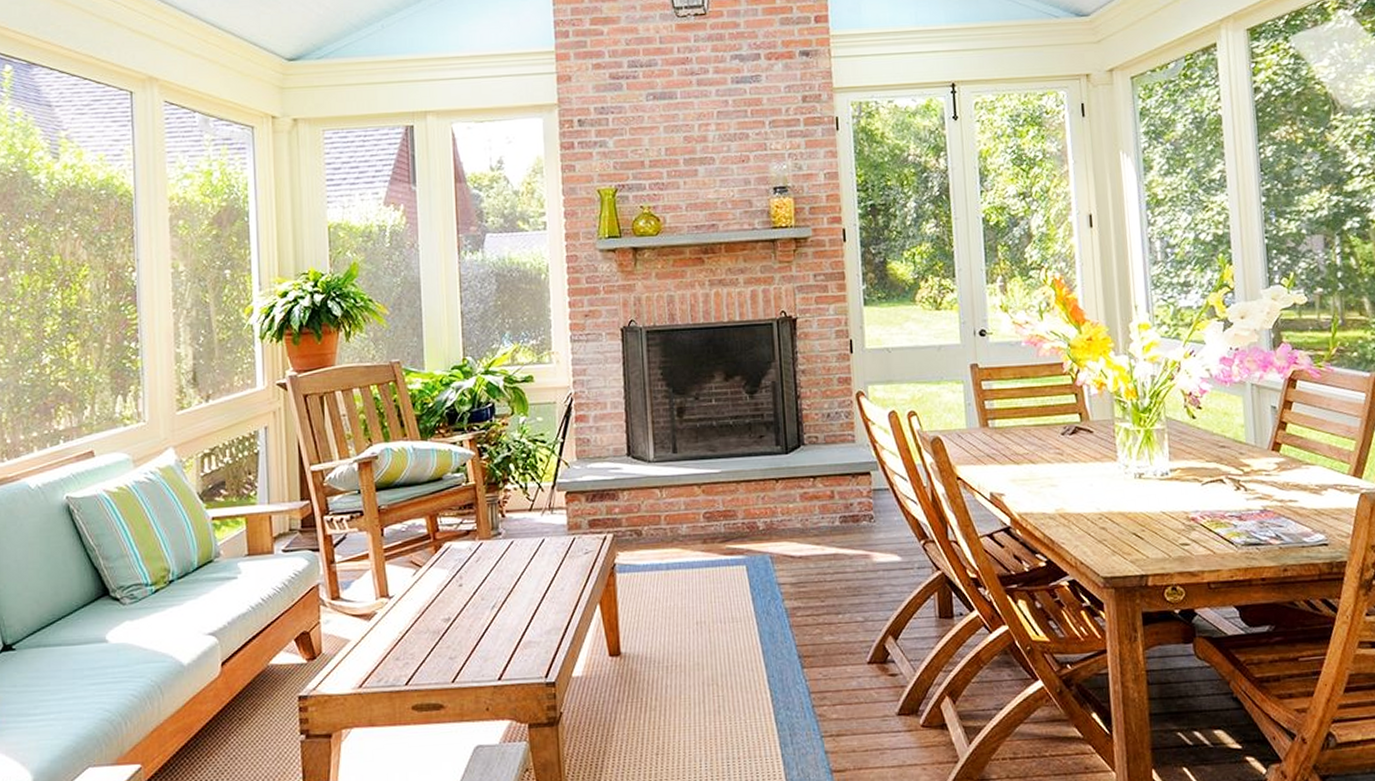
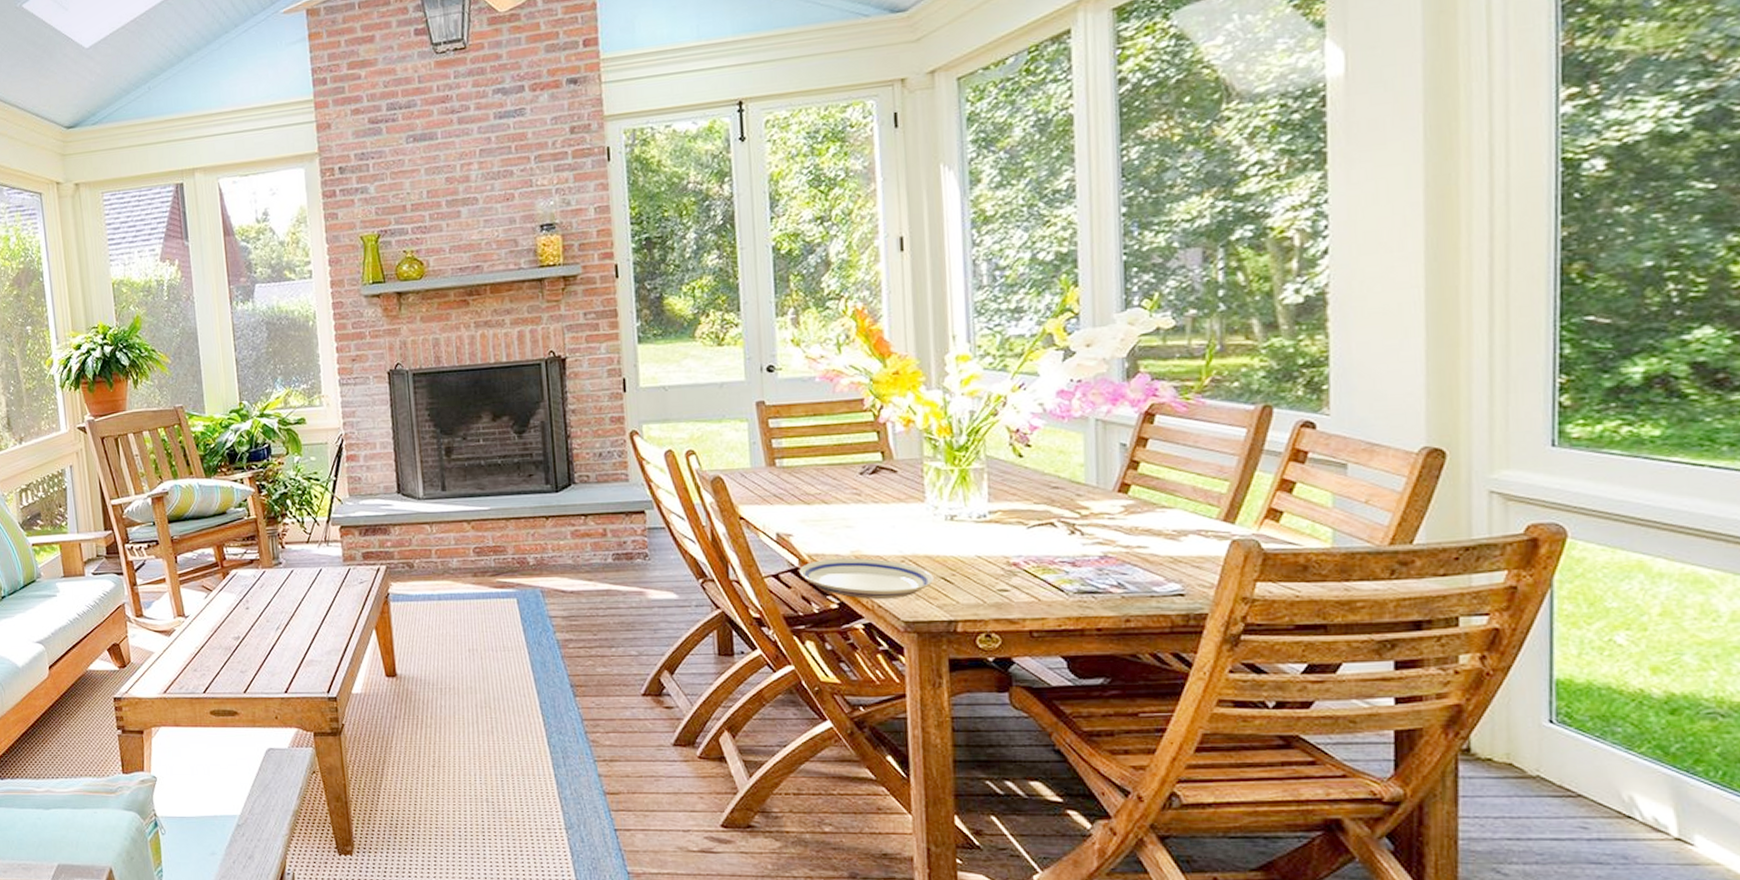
plate: none [1011,516,1127,556] -> present [799,558,933,599]

